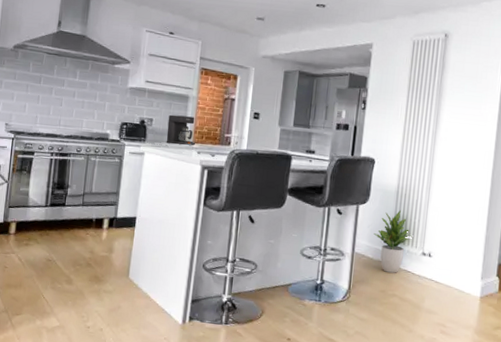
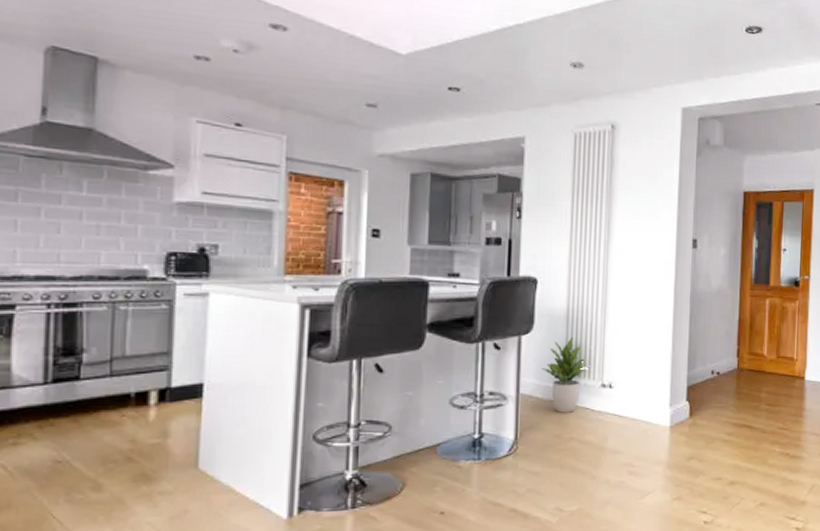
coffee maker: present [166,114,196,146] -> none [242,237,289,279]

